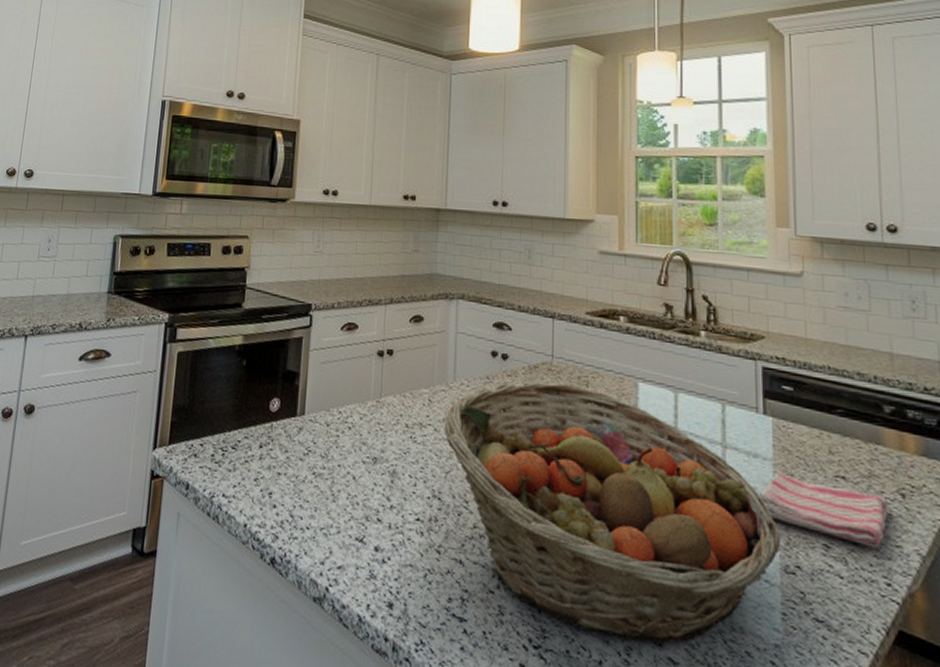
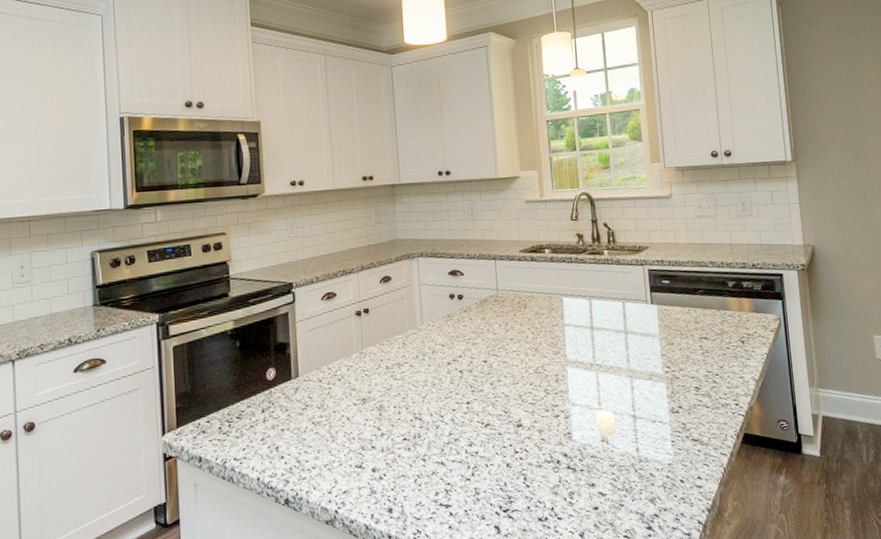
fruit basket: present [444,381,781,644] -> none [417,309,668,490]
dish towel: present [758,471,889,548] -> none [651,343,735,382]

